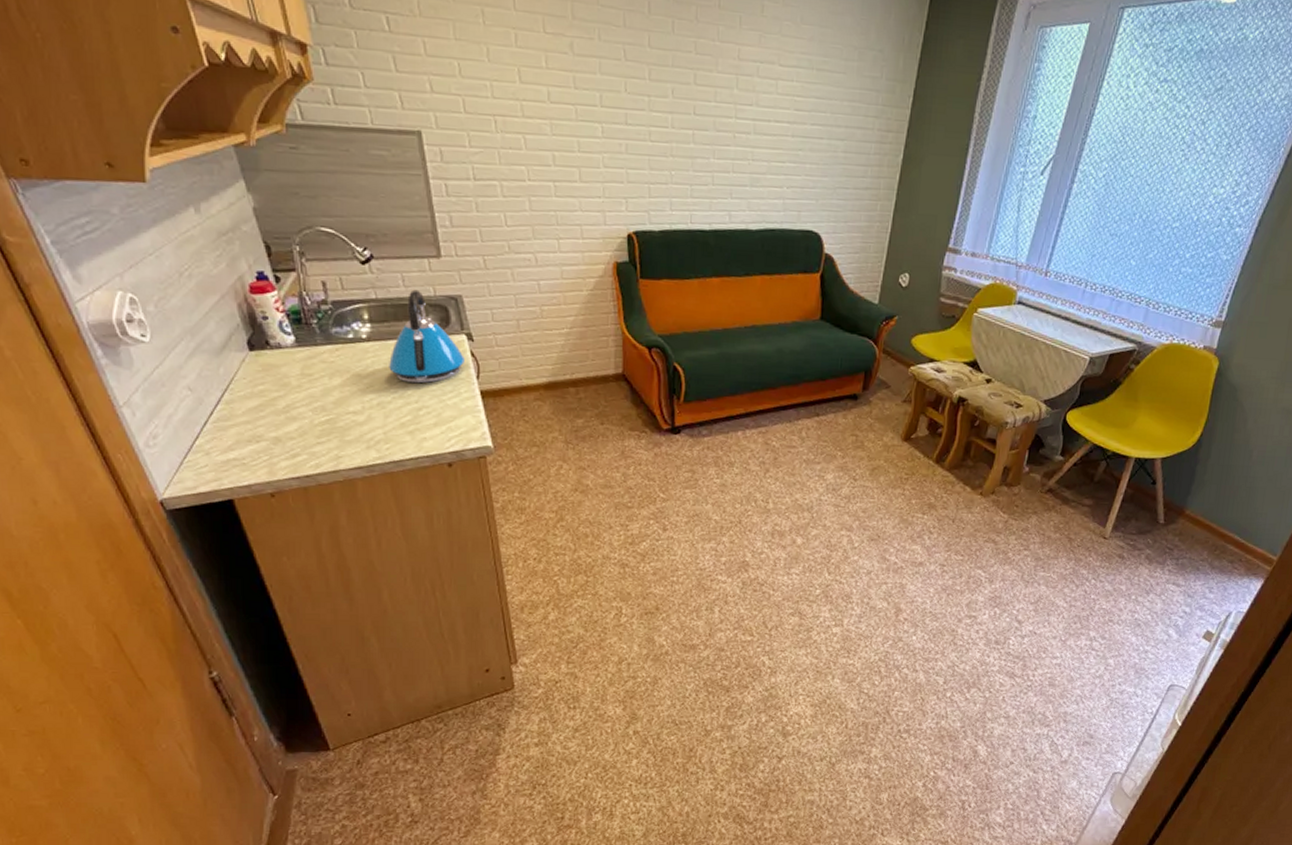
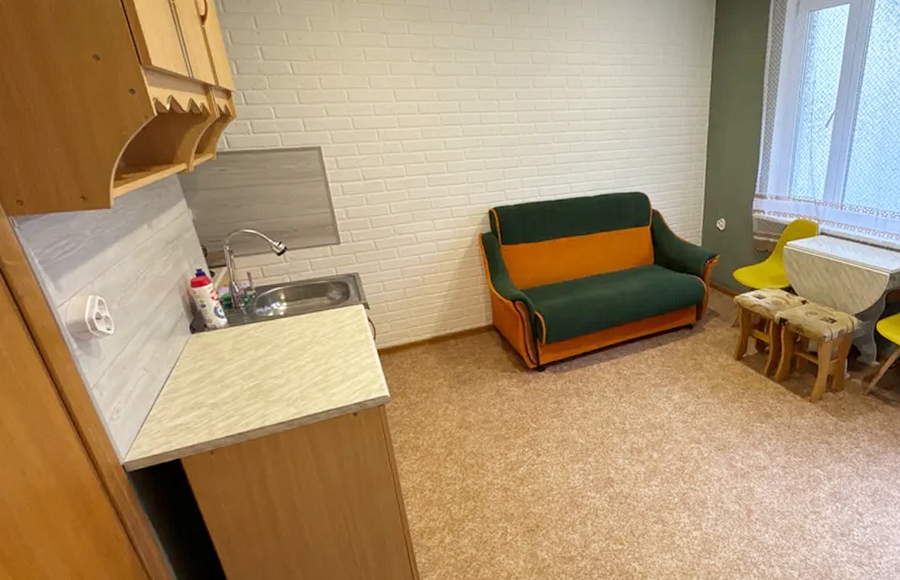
kettle: present [389,289,464,384] -> none [302,271,363,349]

